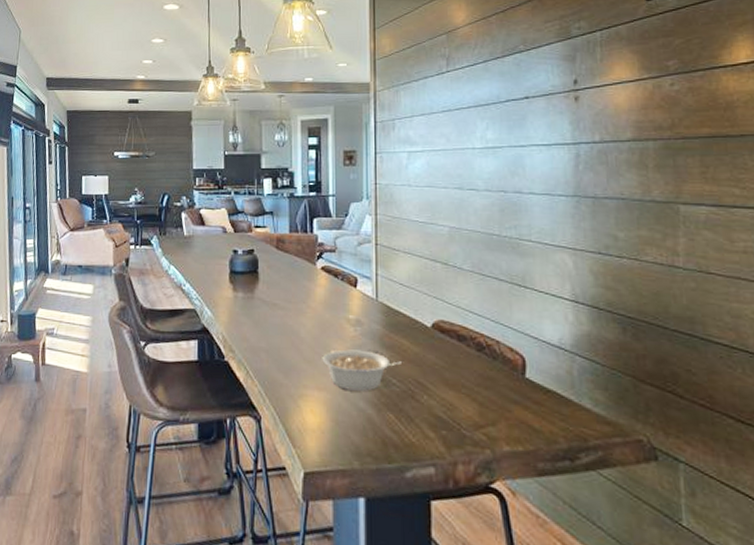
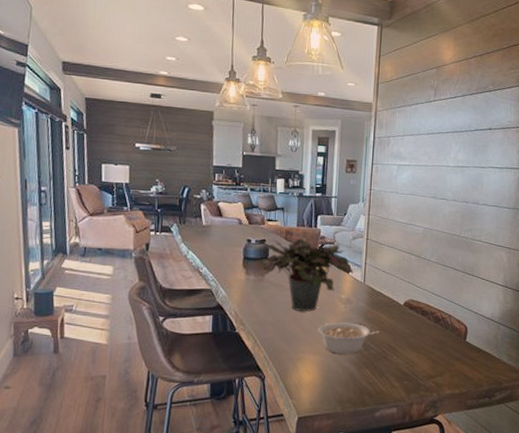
potted plant: none [250,246,362,337] -> present [261,238,354,312]

